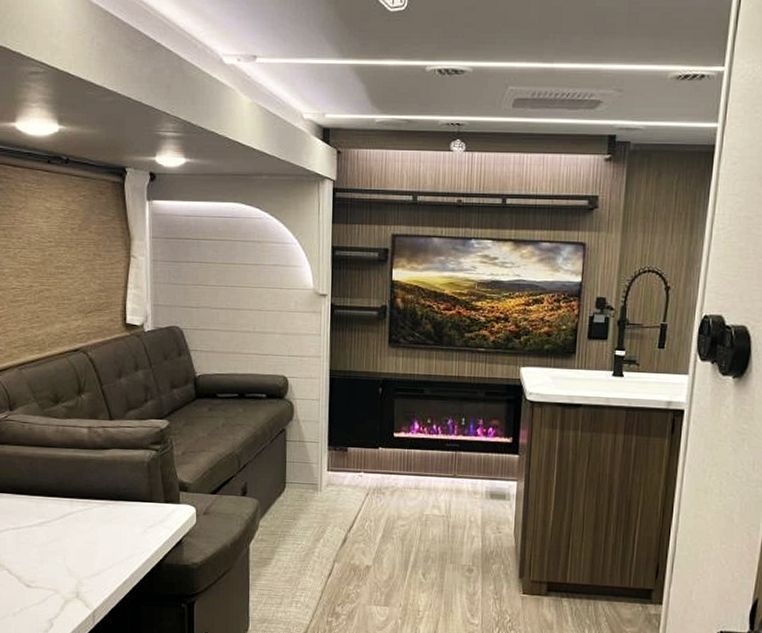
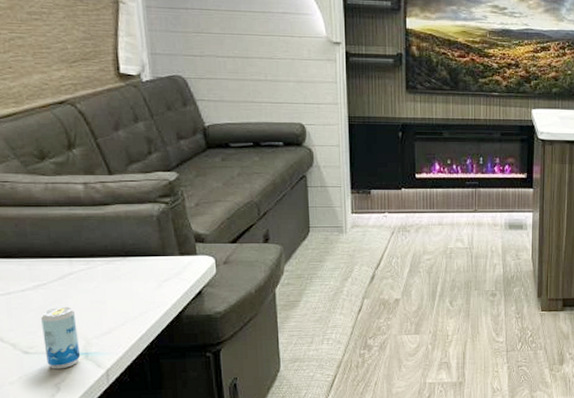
beverage can: none [43,544,73,606] -> present [41,306,81,369]

